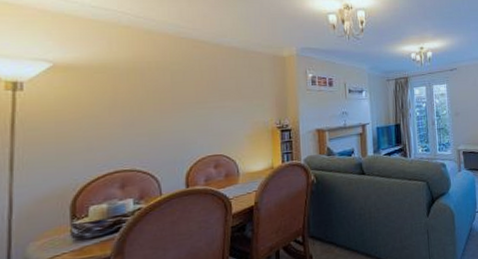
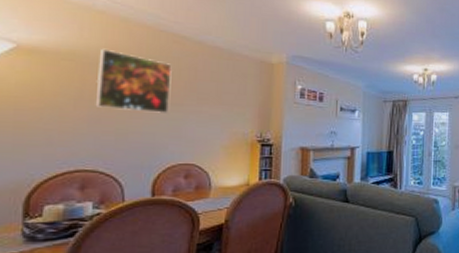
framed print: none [127,59,195,113] -> present [95,48,172,115]

